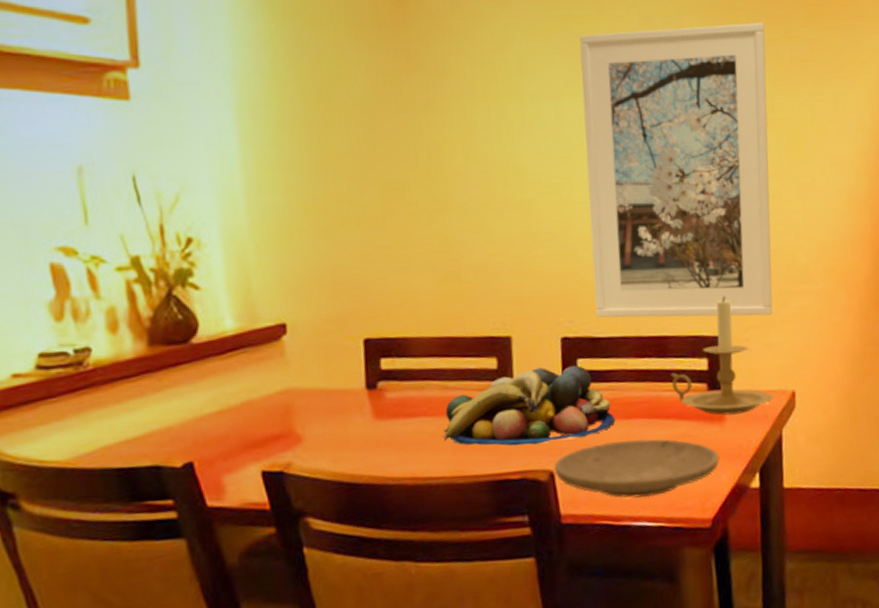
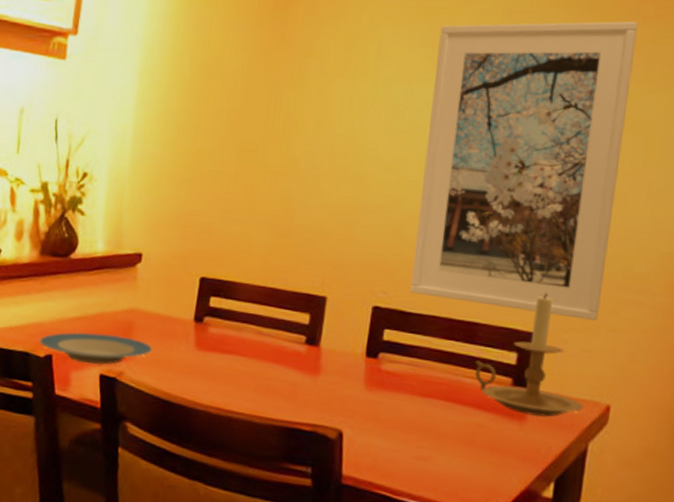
plate: none [170,422,323,464] -> present [39,332,153,365]
fruit bowl: present [444,365,616,446] -> none [250,330,412,405]
plate: present [553,438,720,498] -> none [343,415,513,480]

